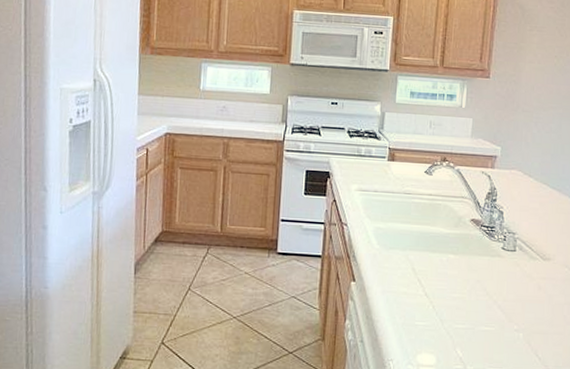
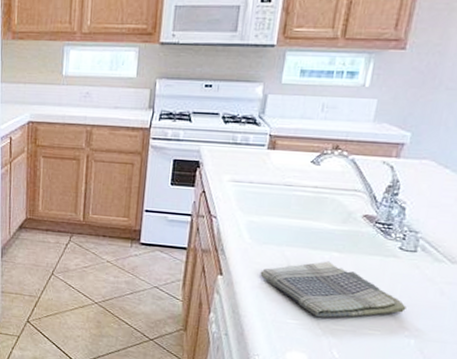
dish towel: none [389,263,513,318] -> present [260,261,406,318]

